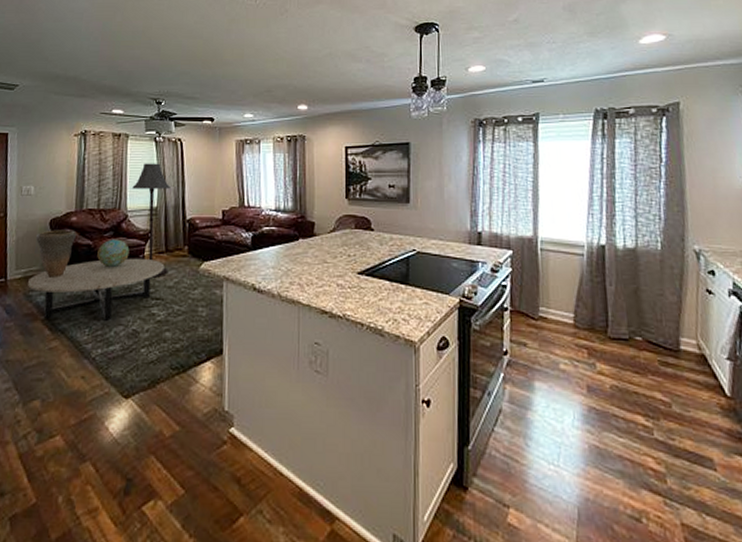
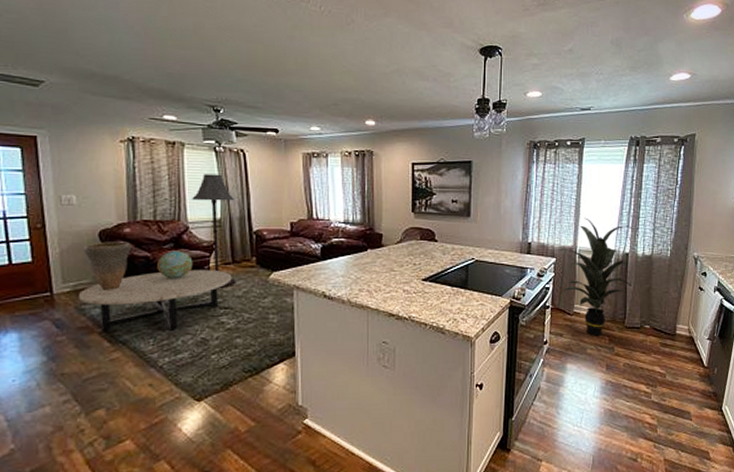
indoor plant: none [515,203,612,348] -> present [558,217,633,336]

